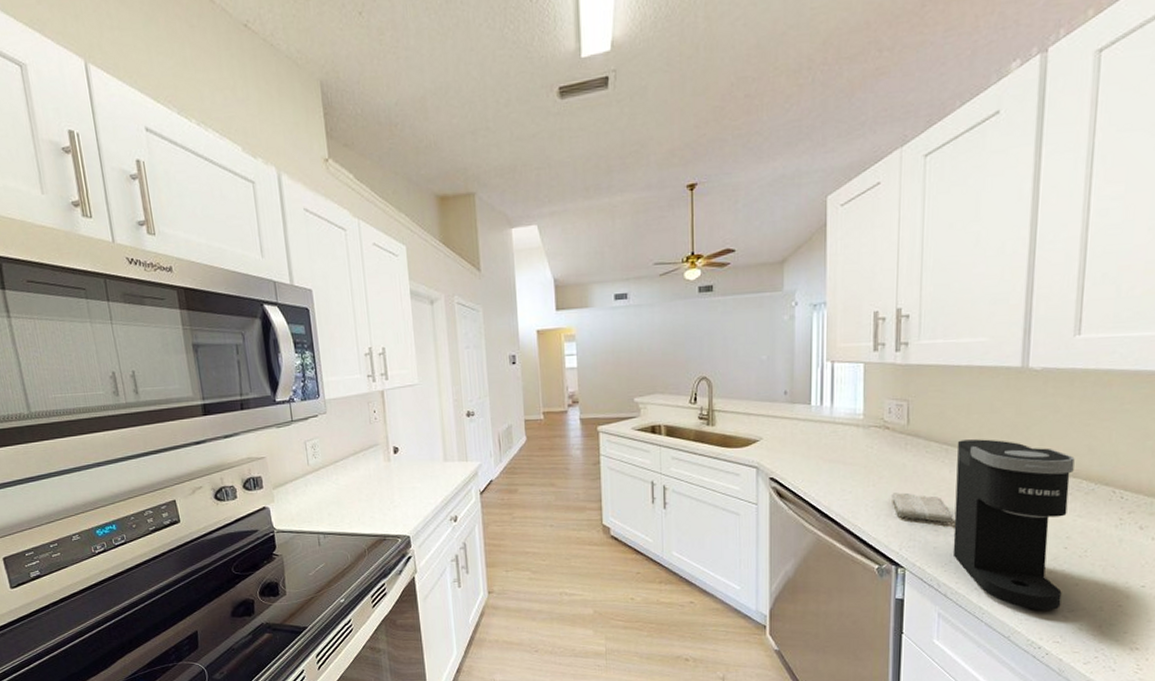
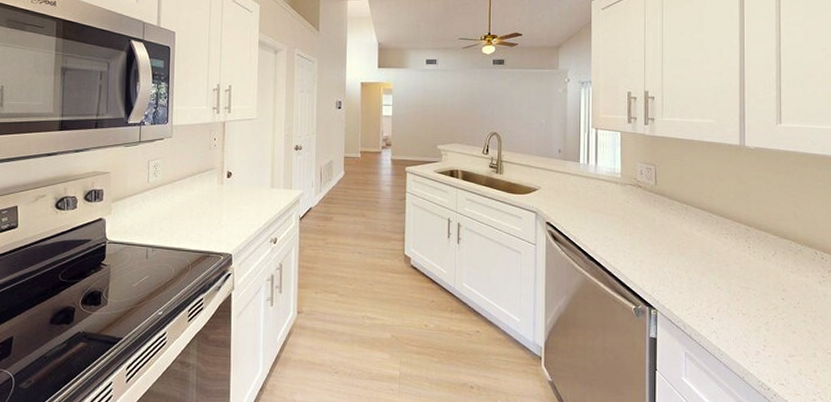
washcloth: present [890,492,953,523] -> none [644,242,694,271]
coffee maker: present [952,439,1075,611] -> none [694,201,784,354]

